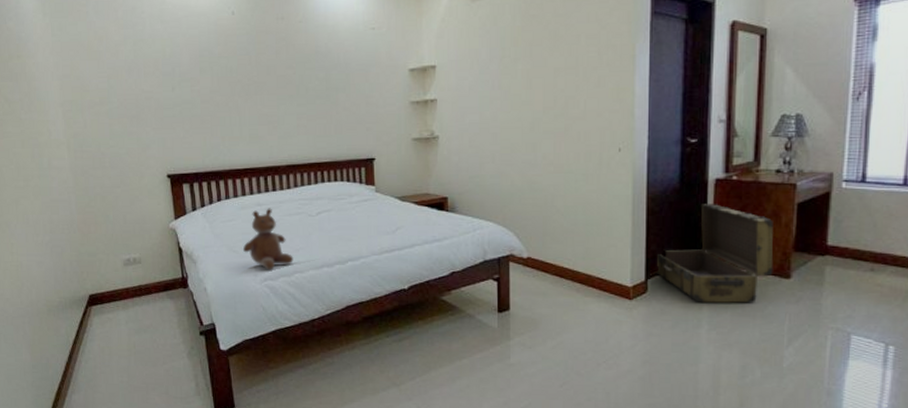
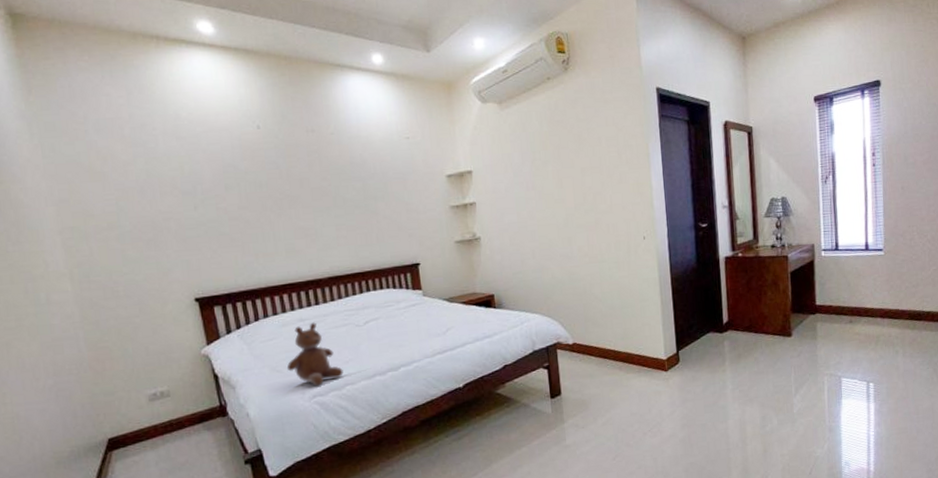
suitcase: present [656,204,774,303] -> none [684,278,778,366]

